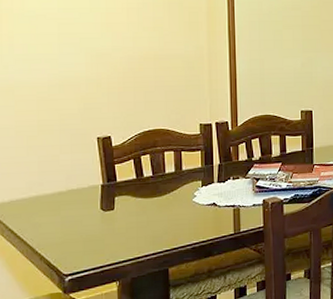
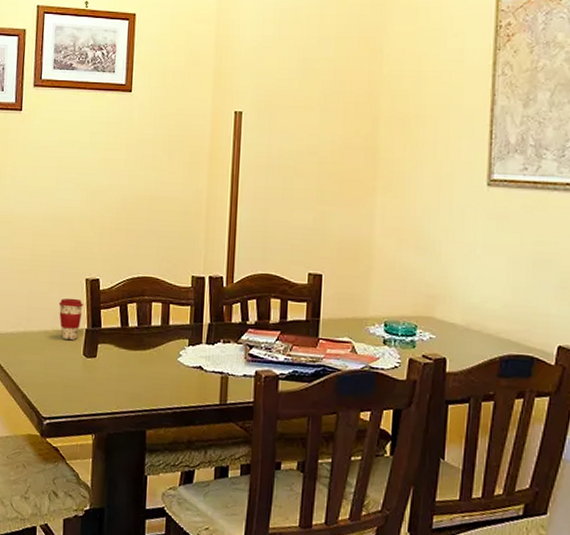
coffee cup: none [71,157,97,198] -> present [58,298,83,341]

